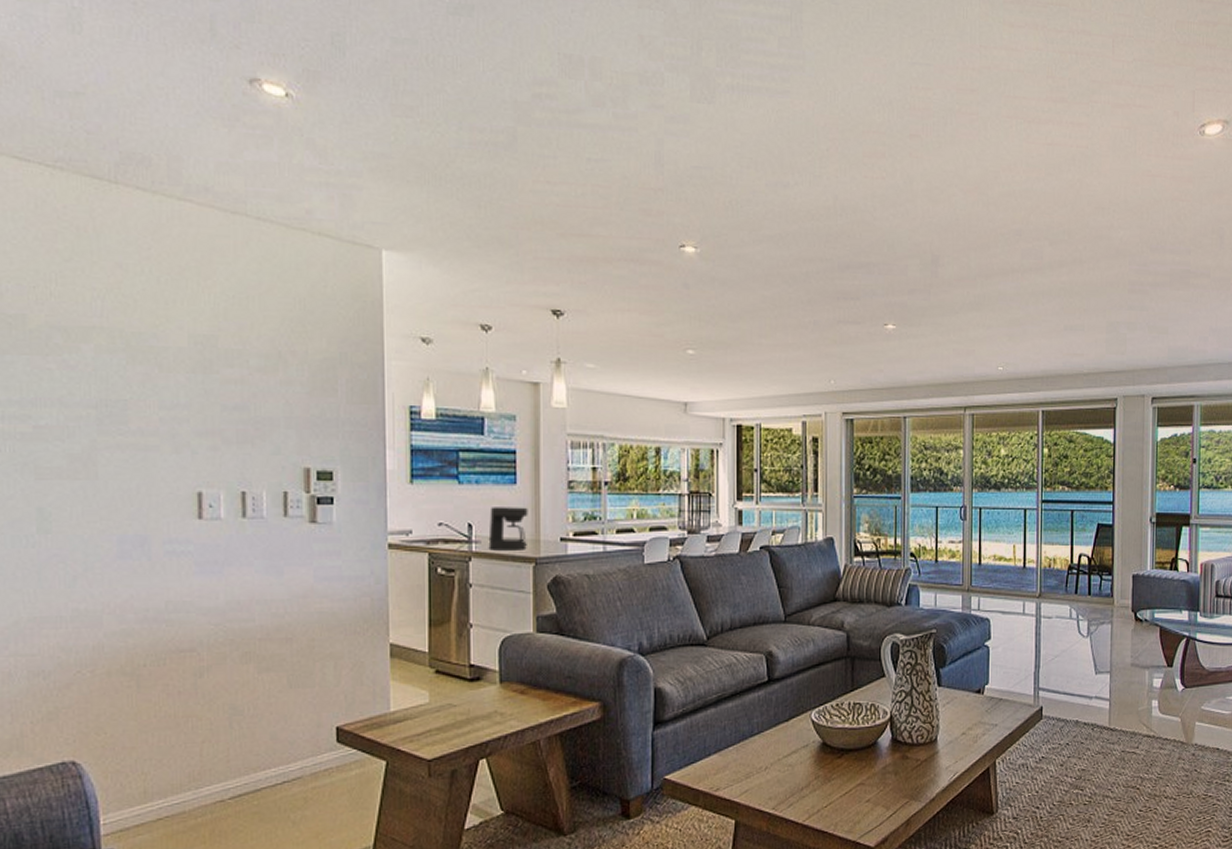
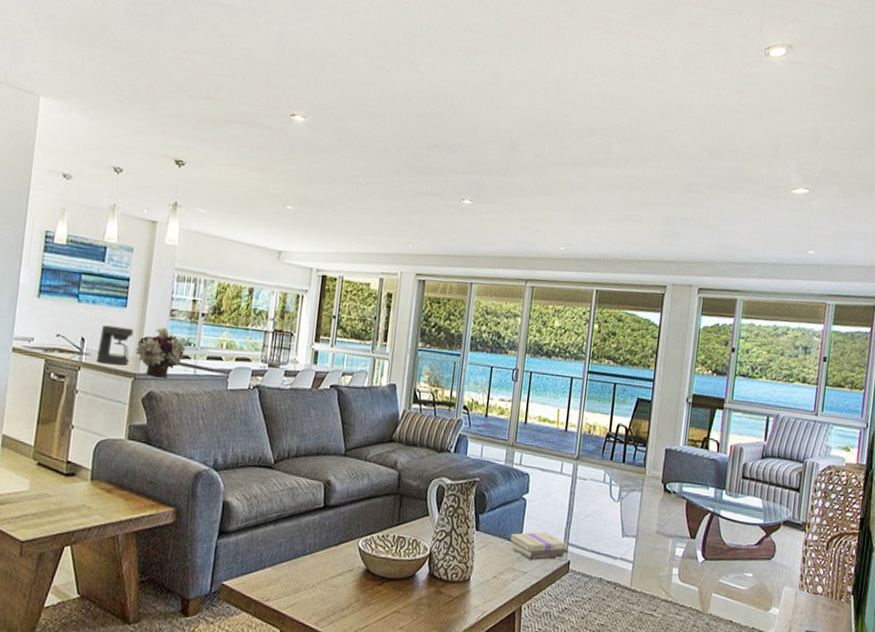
flower arrangement: none [532,502,591,558] -> present [135,327,186,377]
books: none [975,679,1040,711] -> present [510,532,569,561]

